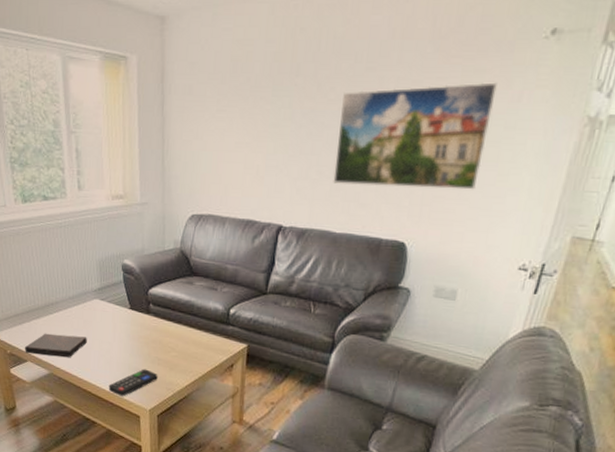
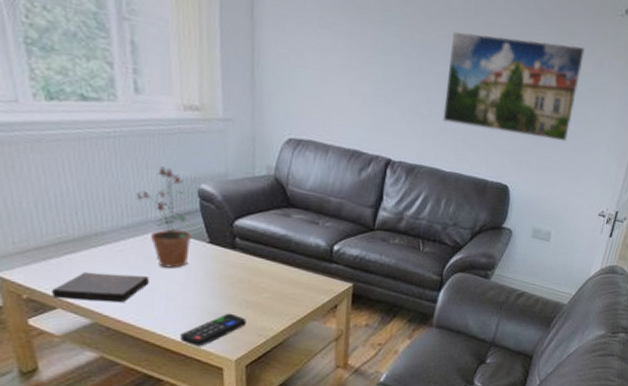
potted plant: none [78,247,117,330] -> present [136,166,192,268]

